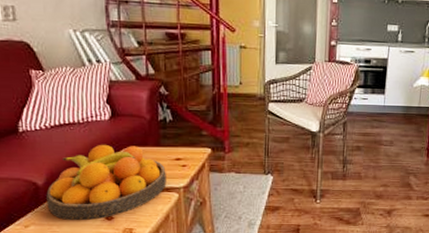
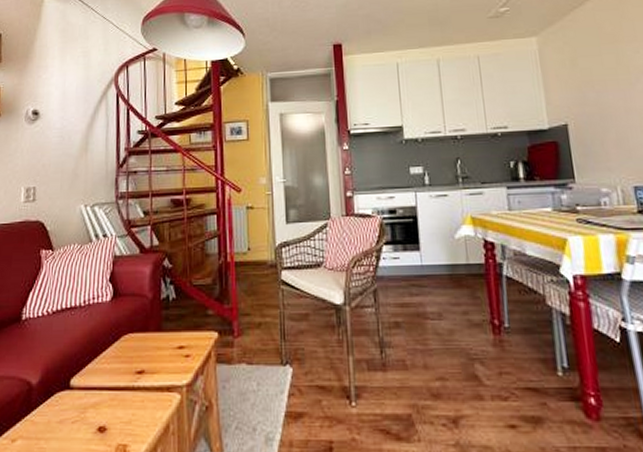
fruit bowl: present [46,144,167,221] -> none [38,331,168,434]

